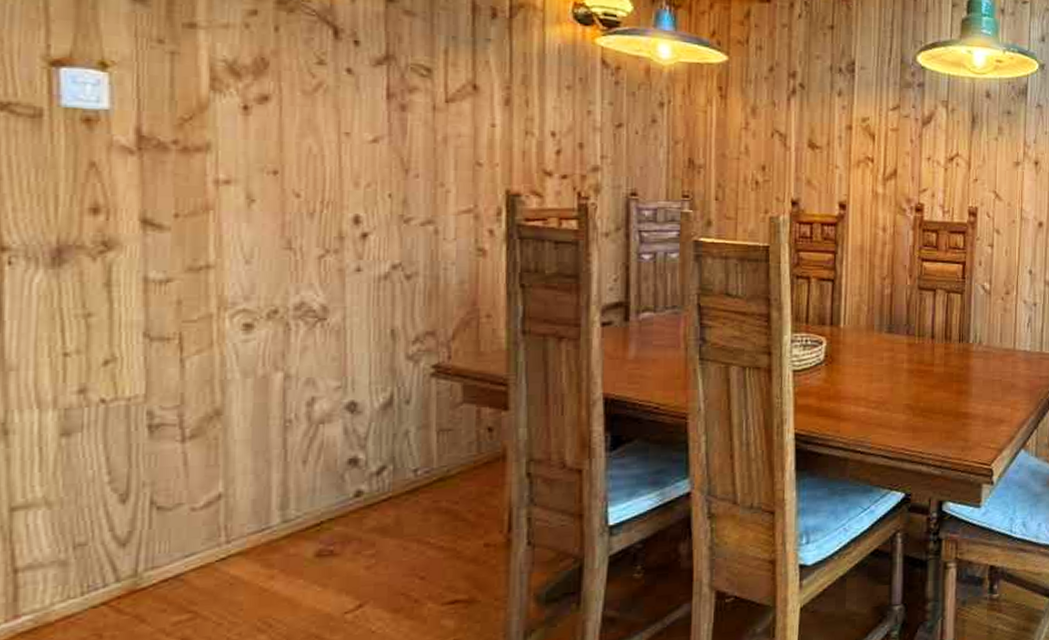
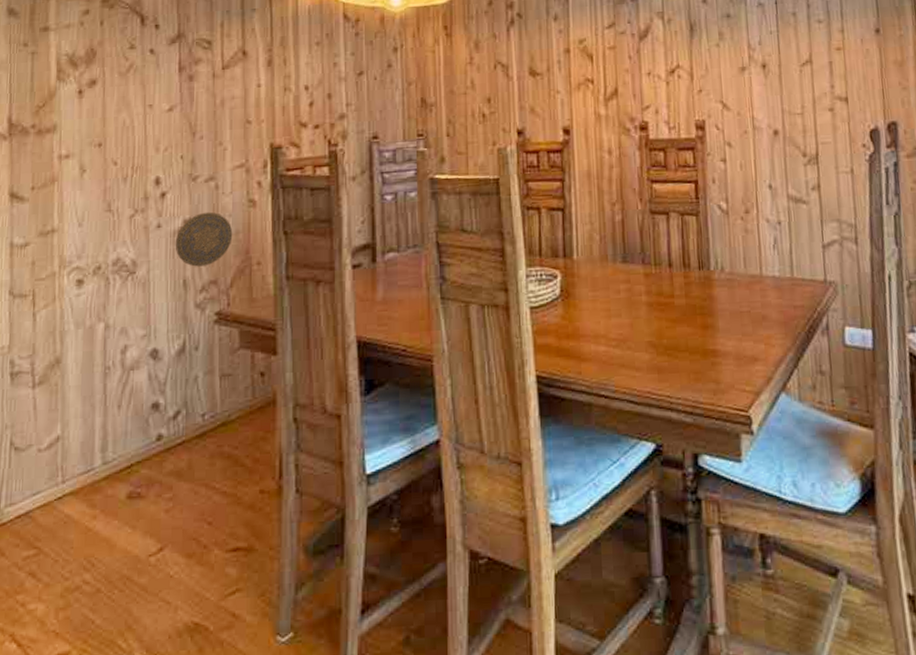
decorative plate: none [380,258,456,316] -> present [175,211,233,267]

